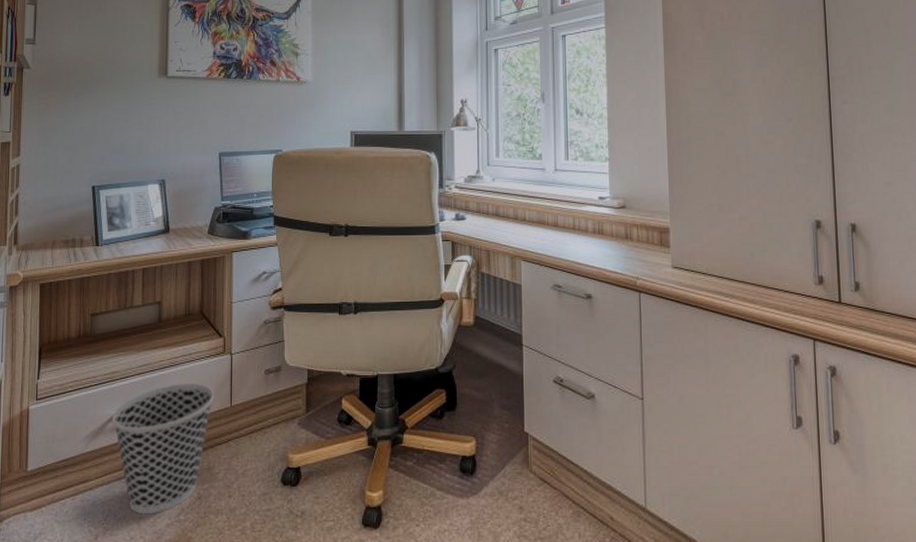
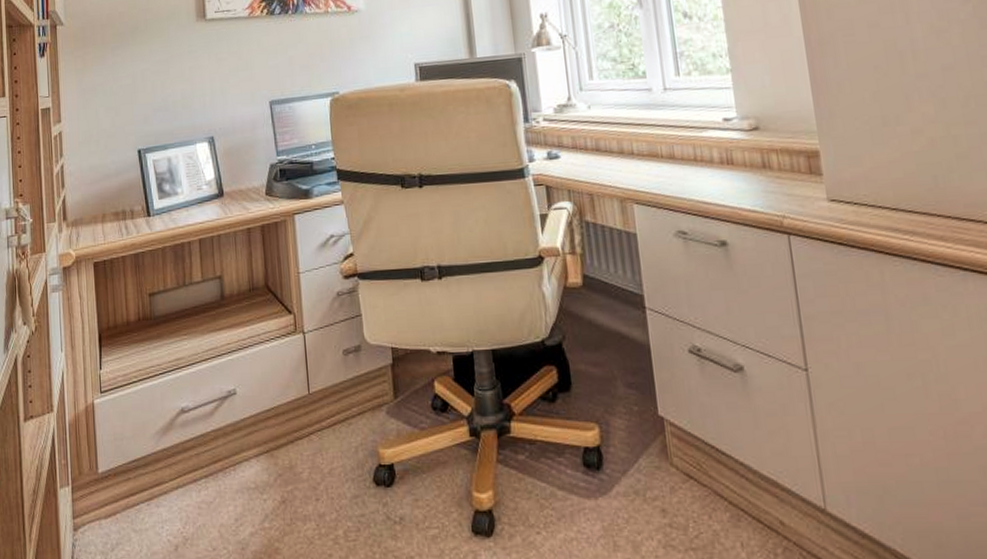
wastebasket: present [112,384,214,515] -> none [181,369,289,522]

